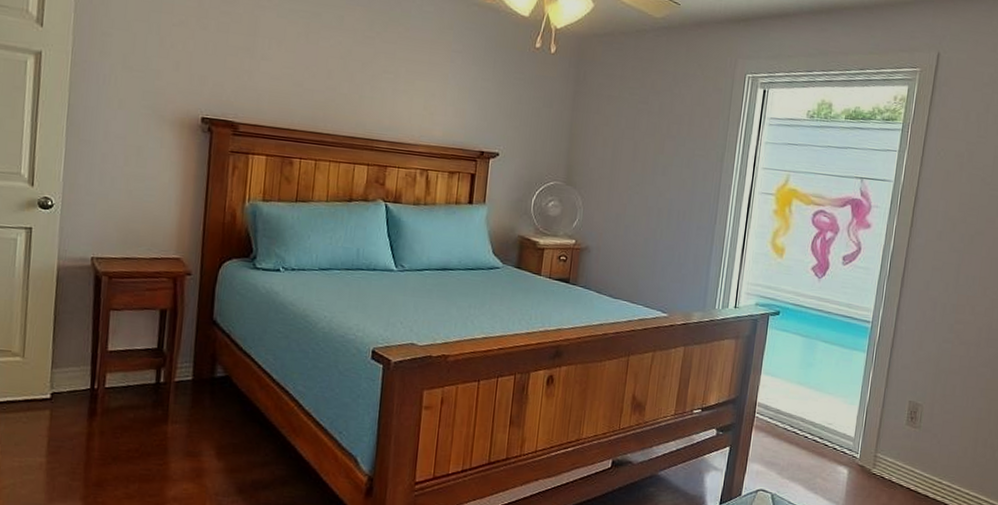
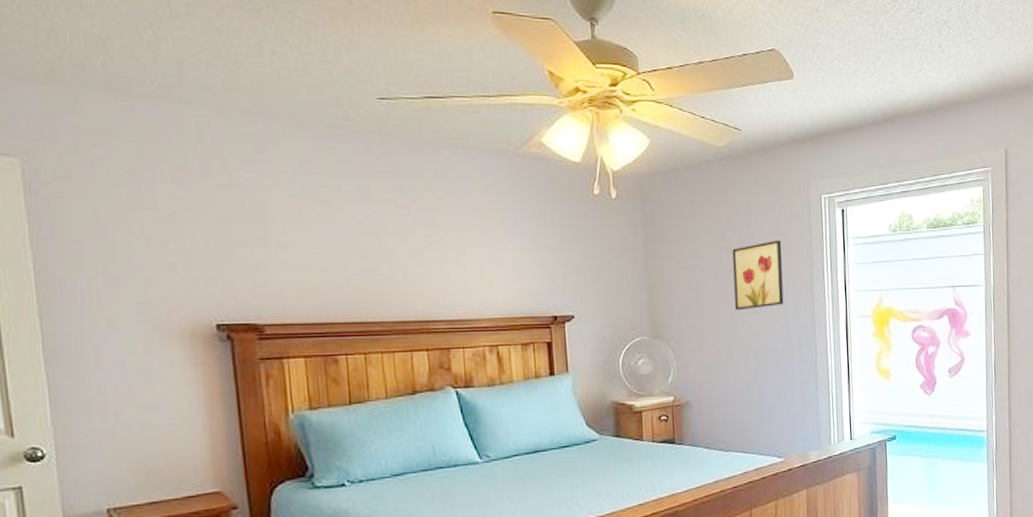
wall art: none [646,110,701,172] -> present [732,240,784,310]

